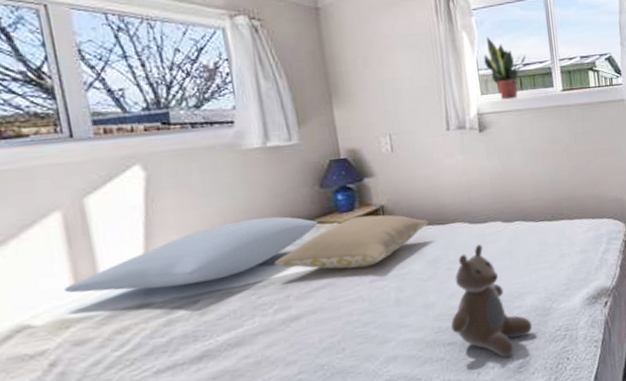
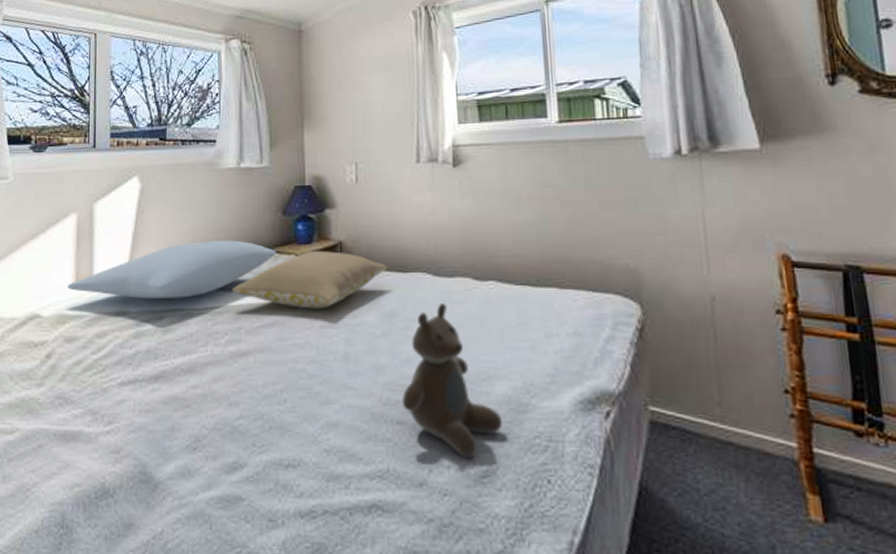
potted plant: present [483,37,526,100] -> none [464,58,515,130]

